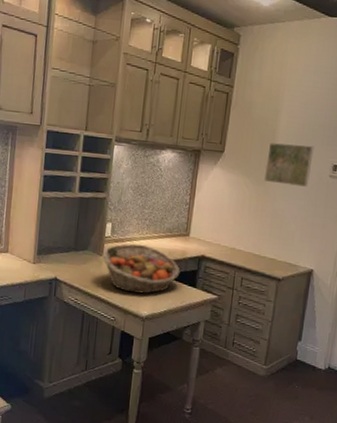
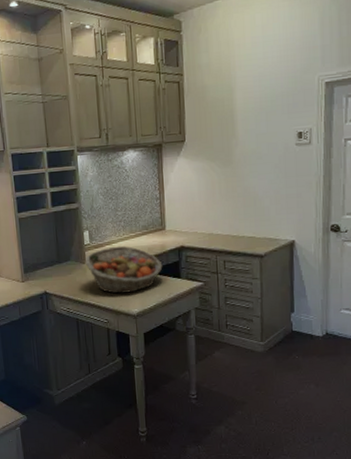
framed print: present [264,143,314,187] -> none [228,117,276,163]

